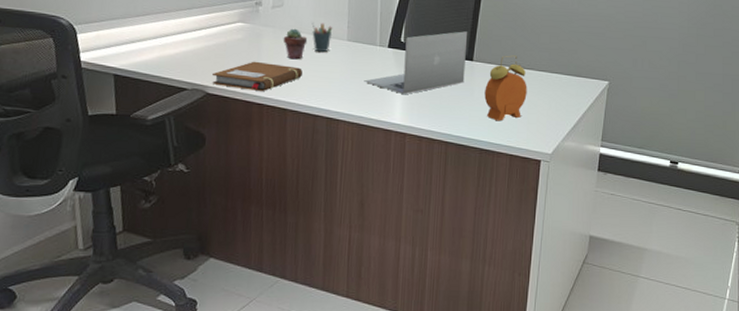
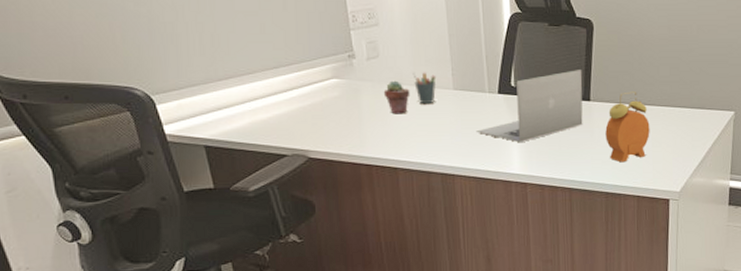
notebook: present [212,61,303,92] -> none [312,119,409,152]

